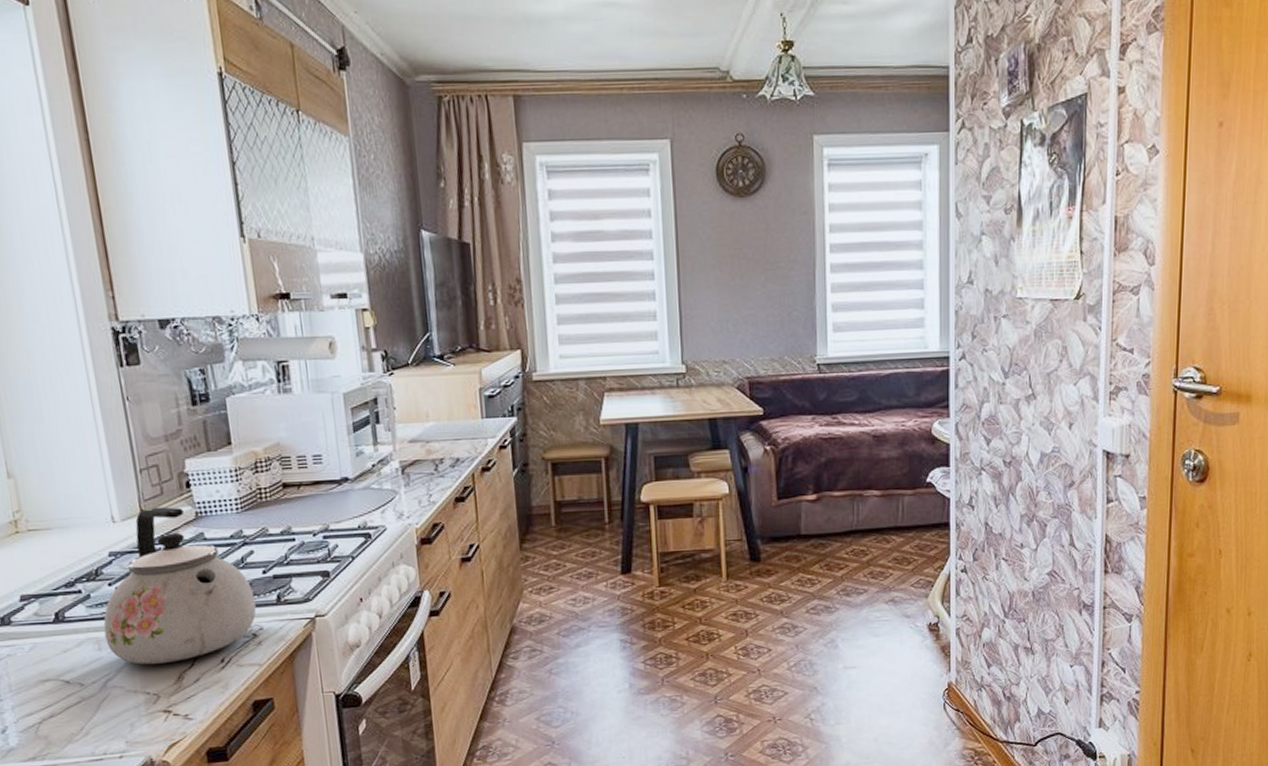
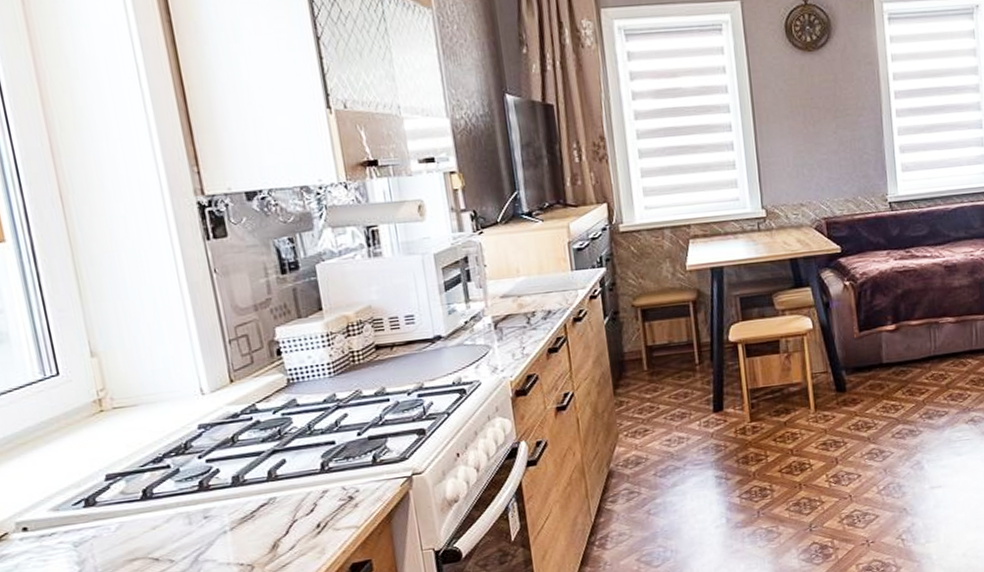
kettle: present [103,507,257,665] -> none [193,375,352,536]

